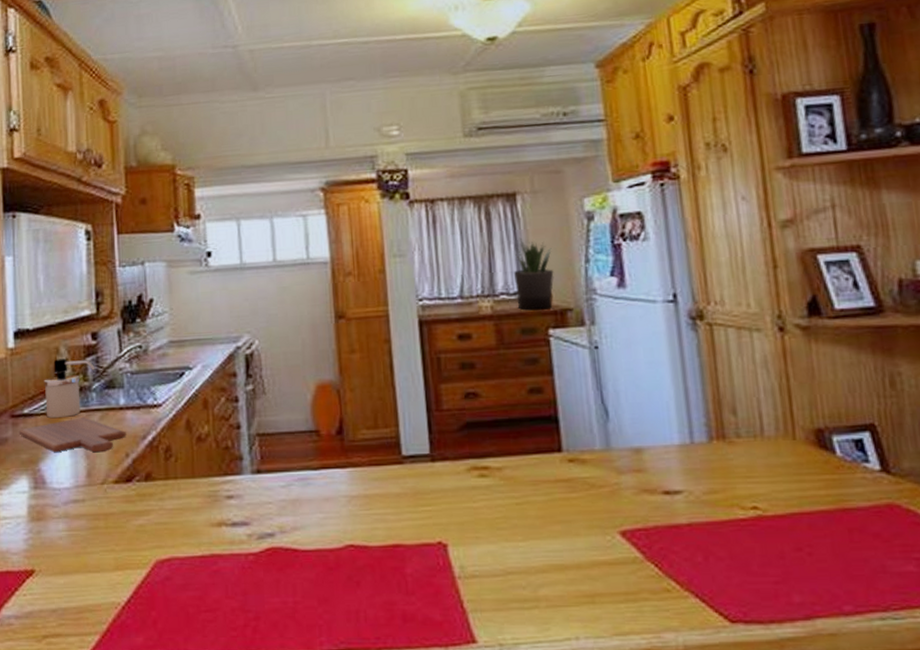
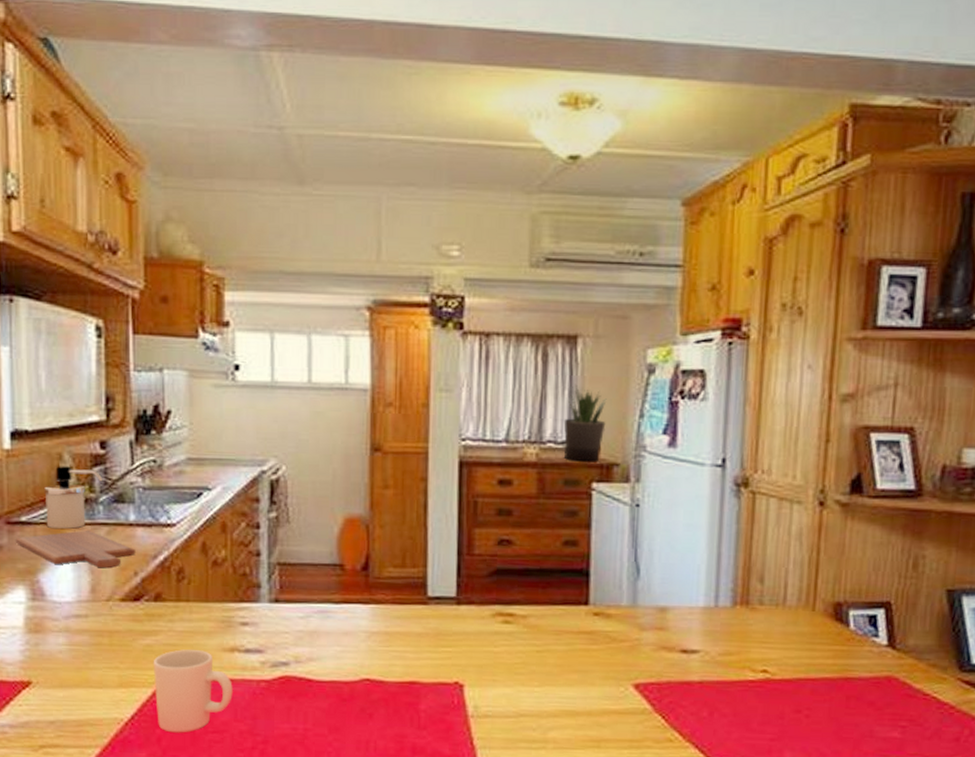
mug: none [146,527,223,614] -> present [153,649,233,733]

